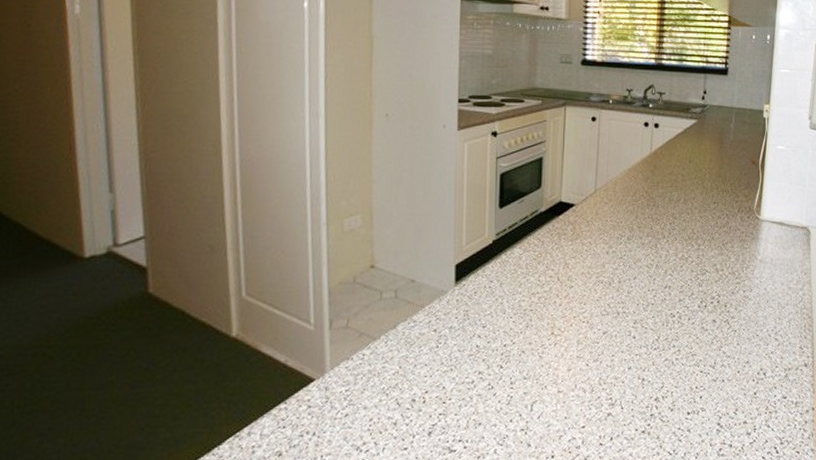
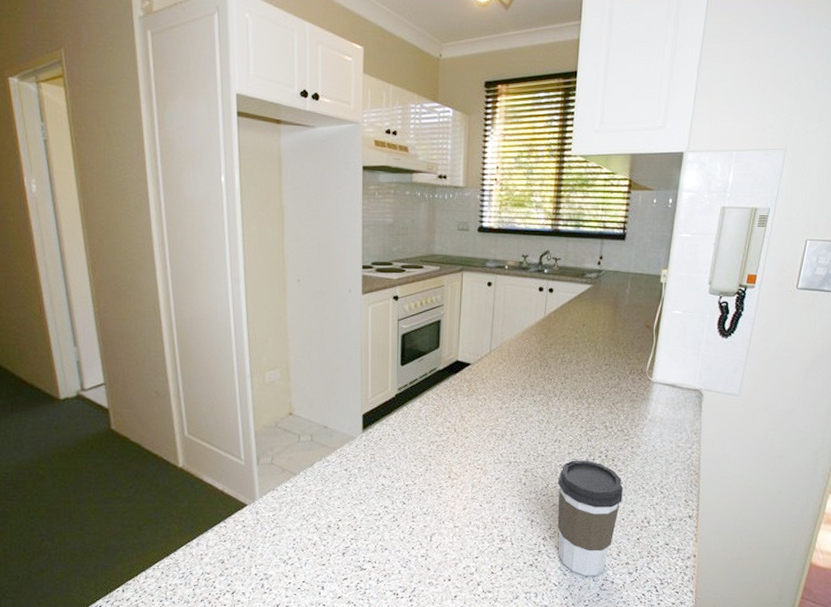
coffee cup: none [669,307,737,440] -> present [557,460,623,576]

